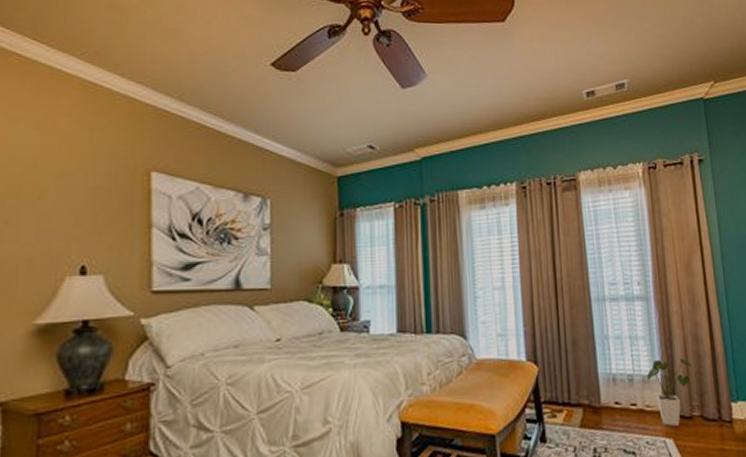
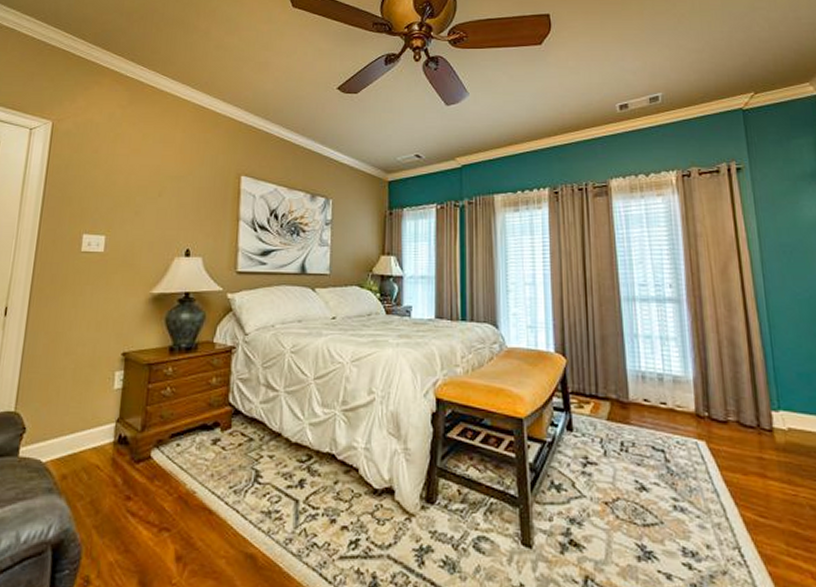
house plant: present [647,358,693,426] -> none [678,361,728,429]

